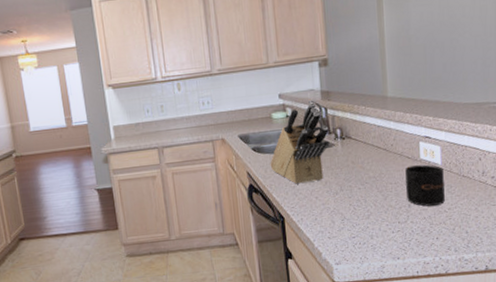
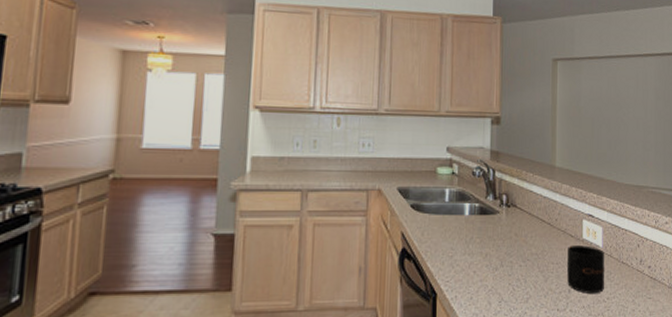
knife block: present [270,102,330,184] -> none [428,161,495,254]

